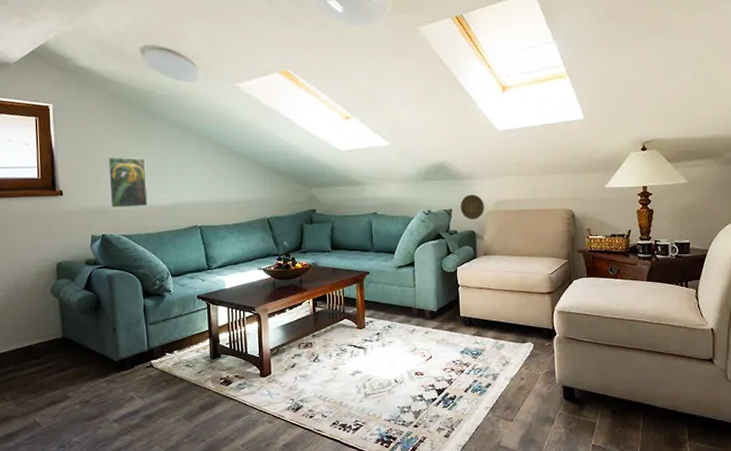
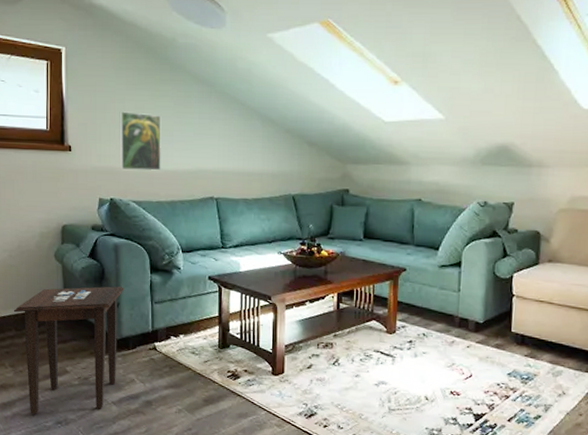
side table: none [12,312,120,442] -> present [13,286,124,415]
decorative plate: present [460,194,484,220] -> none [524,186,555,218]

